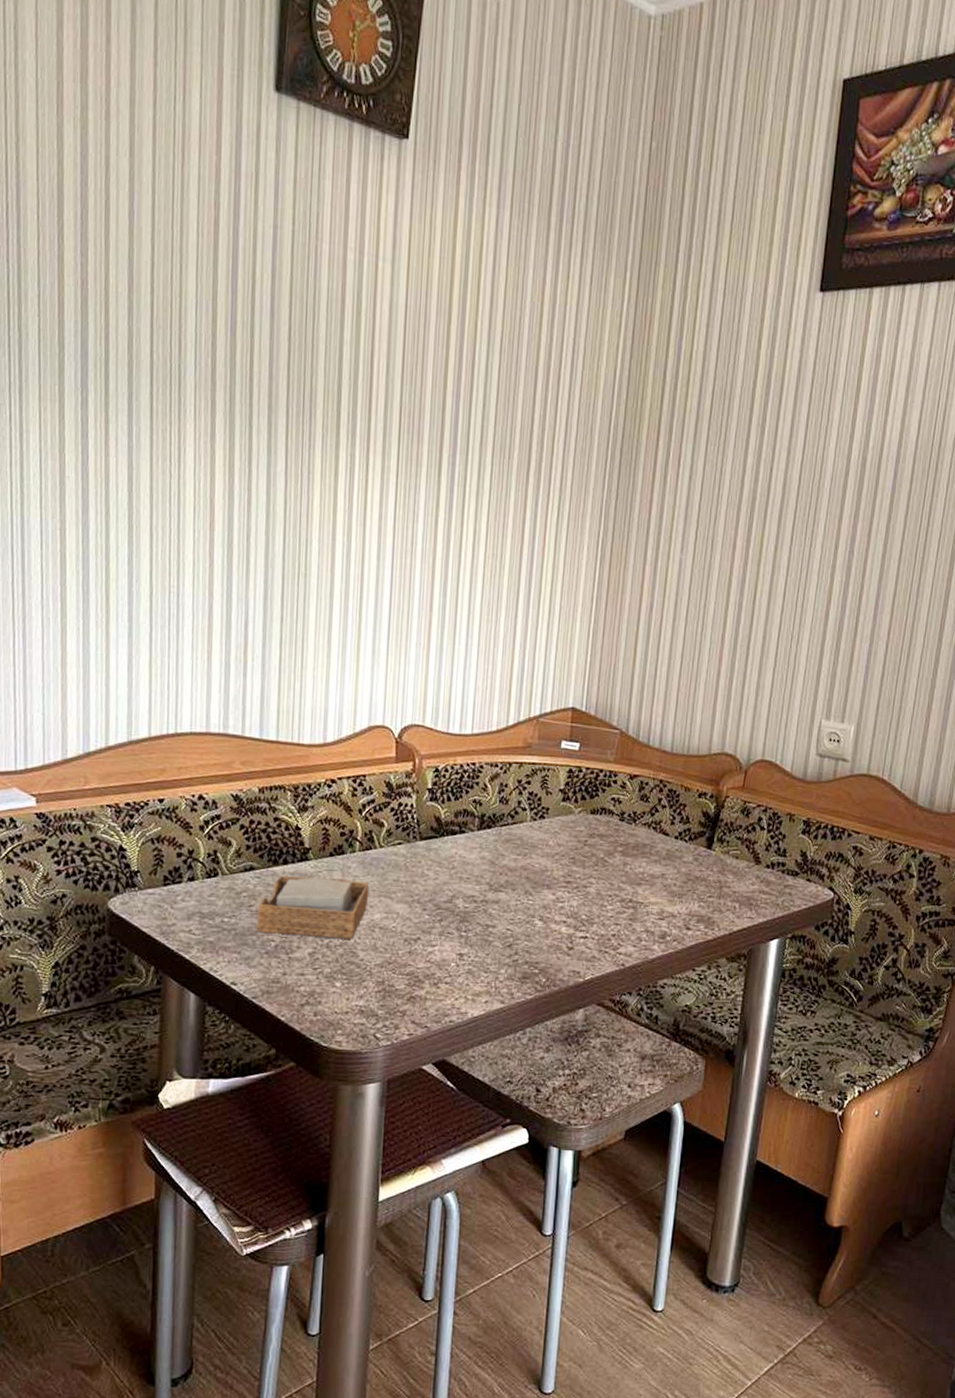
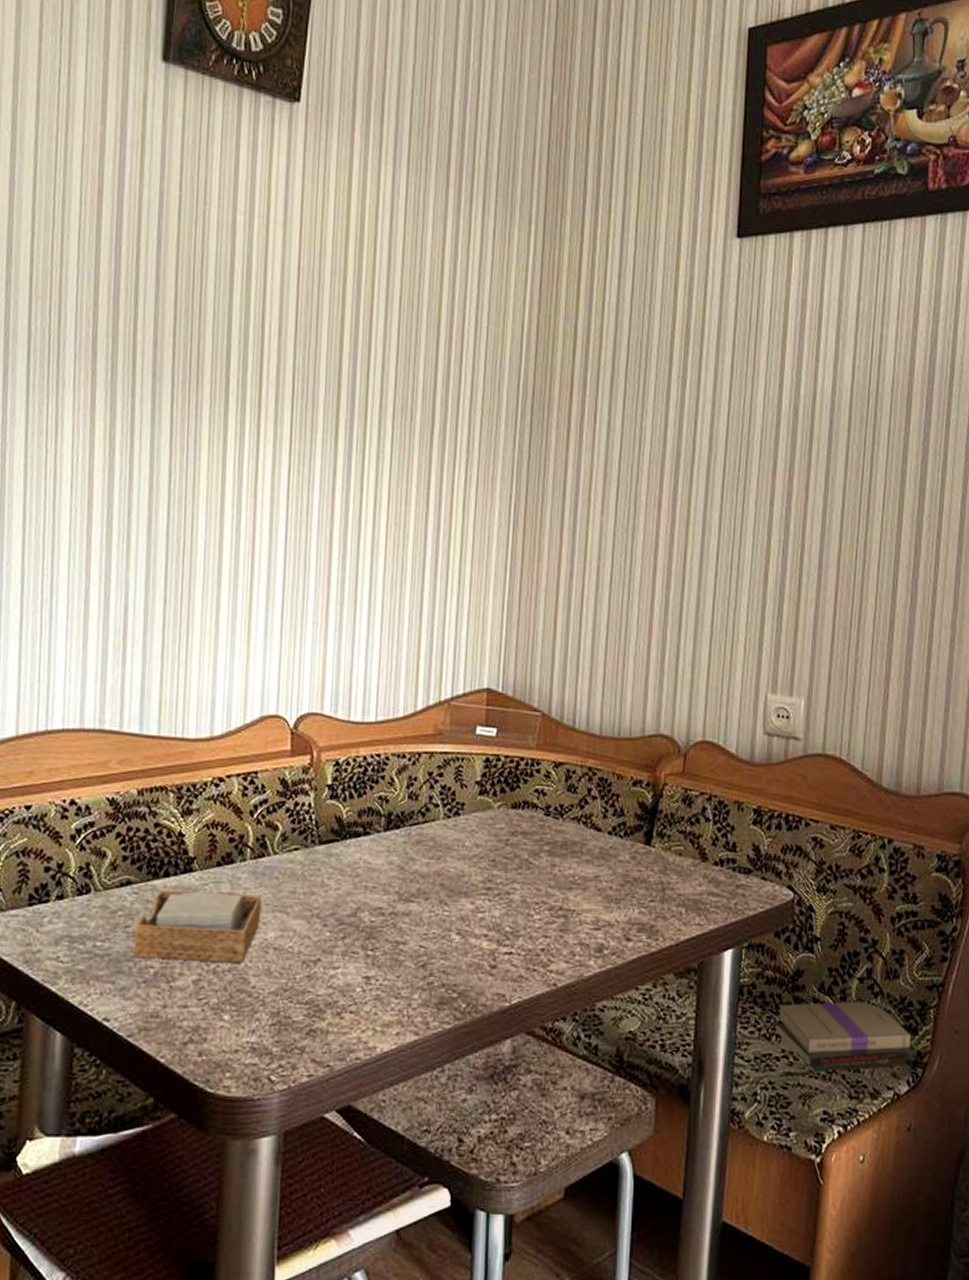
books: none [811,985,931,1043] -> present [776,1001,917,1072]

